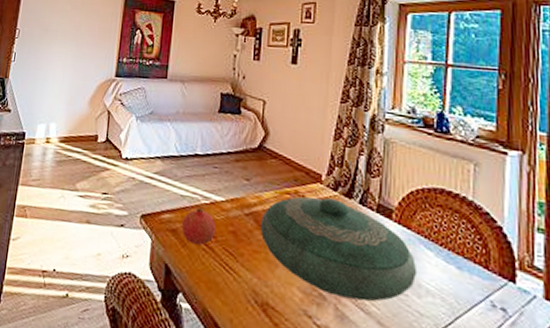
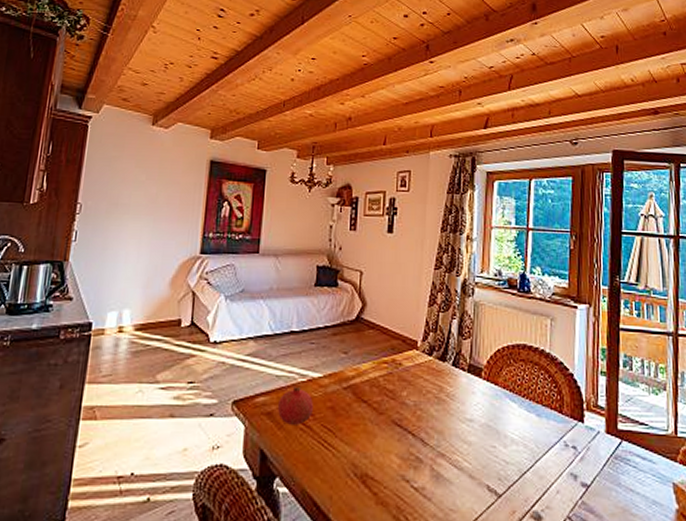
decorative bowl: present [260,196,418,302] -> none [358,363,504,458]

